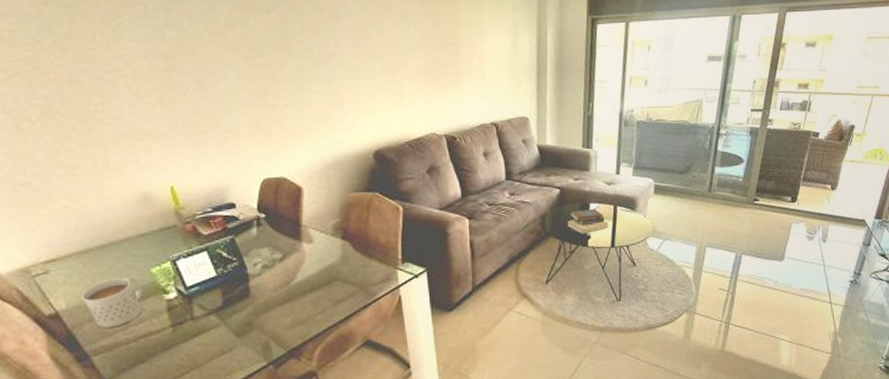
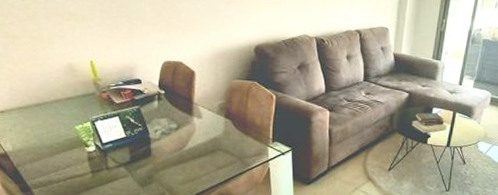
mug: present [81,277,143,328] -> none [23,130,69,169]

